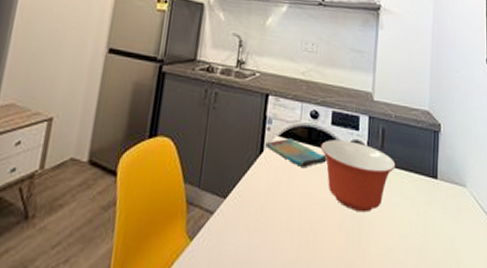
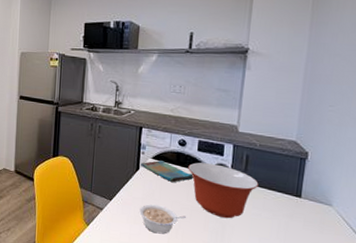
legume: none [262,200,318,243] -> present [139,204,186,234]

